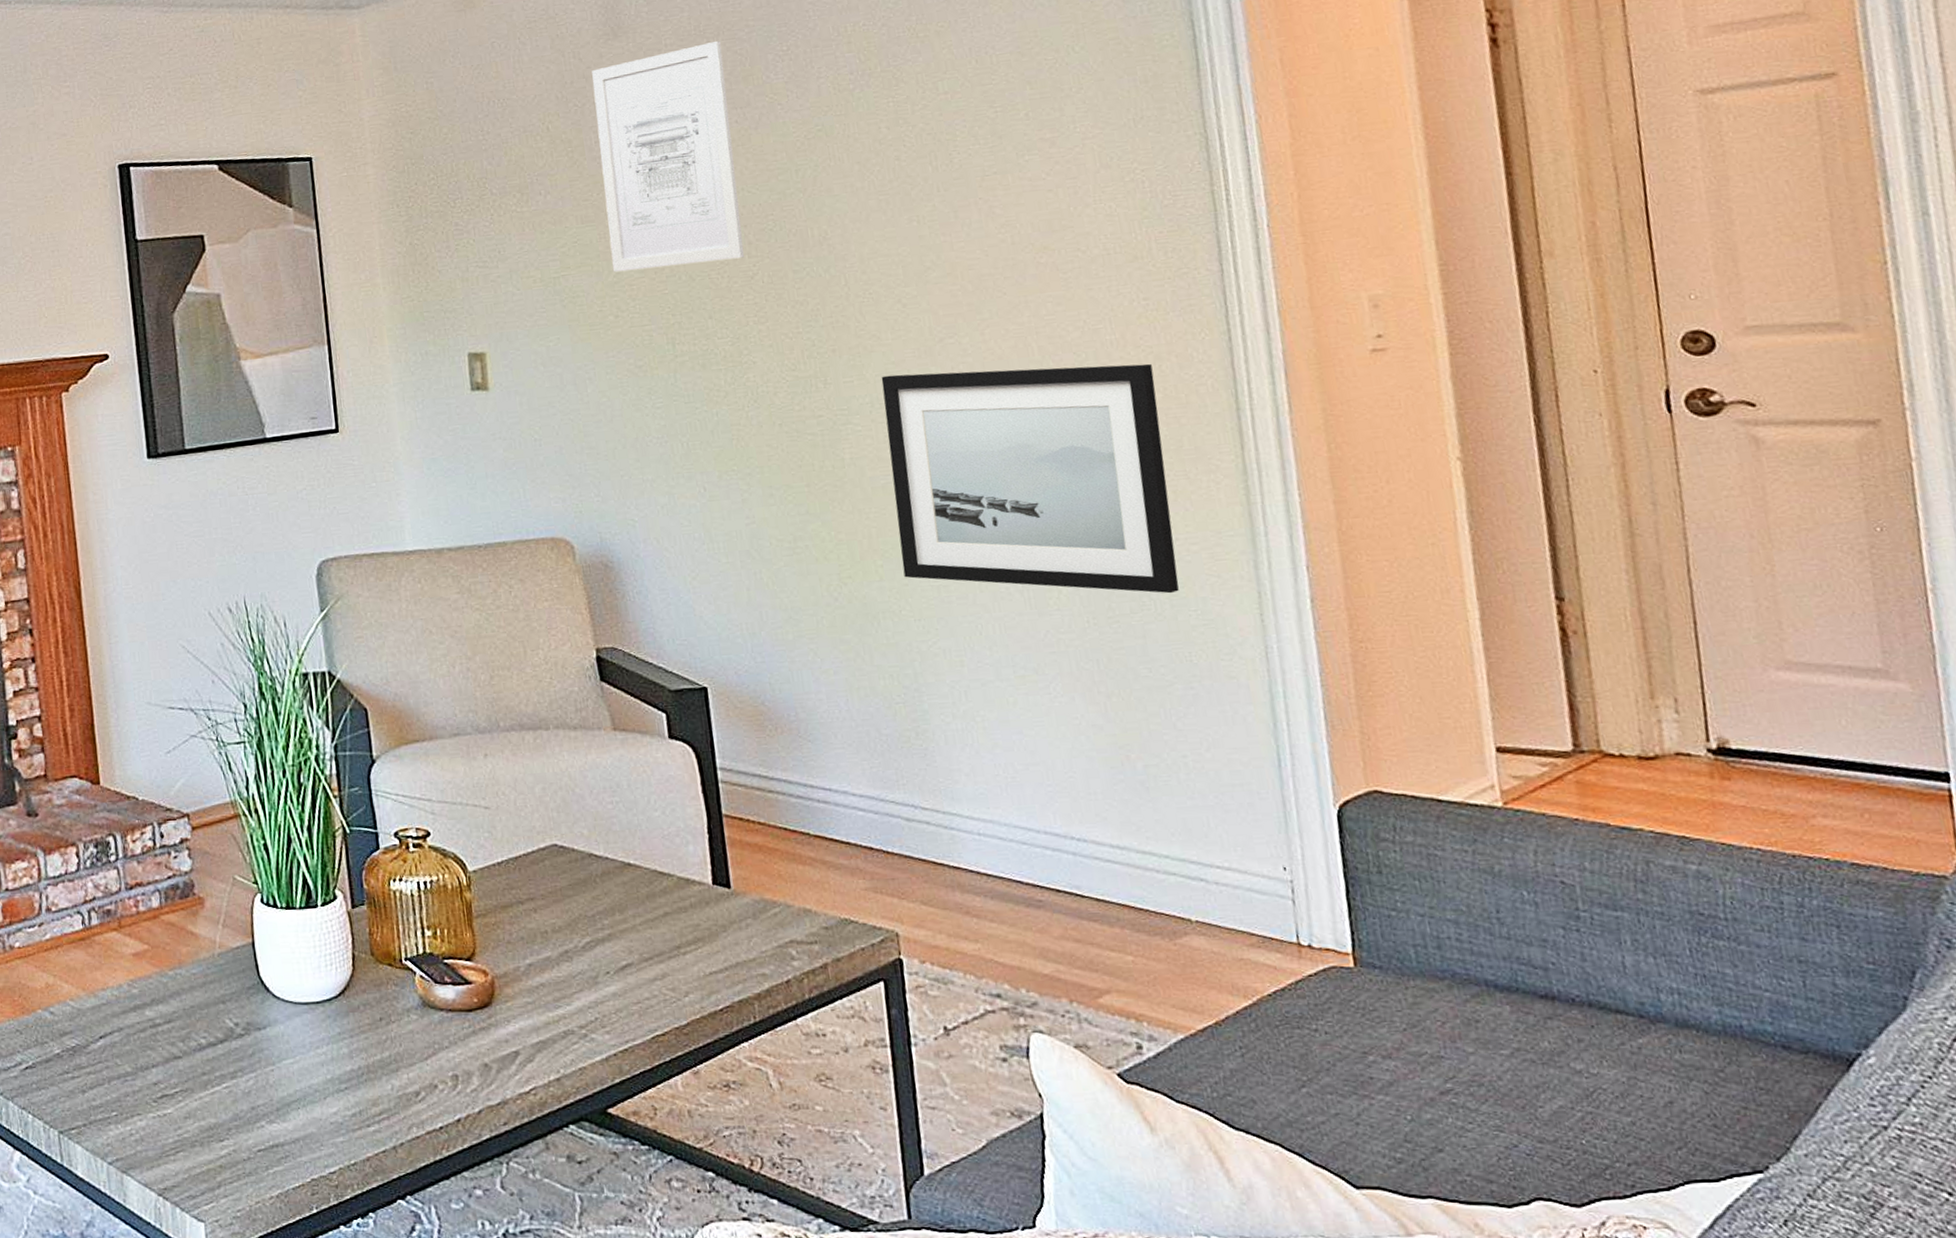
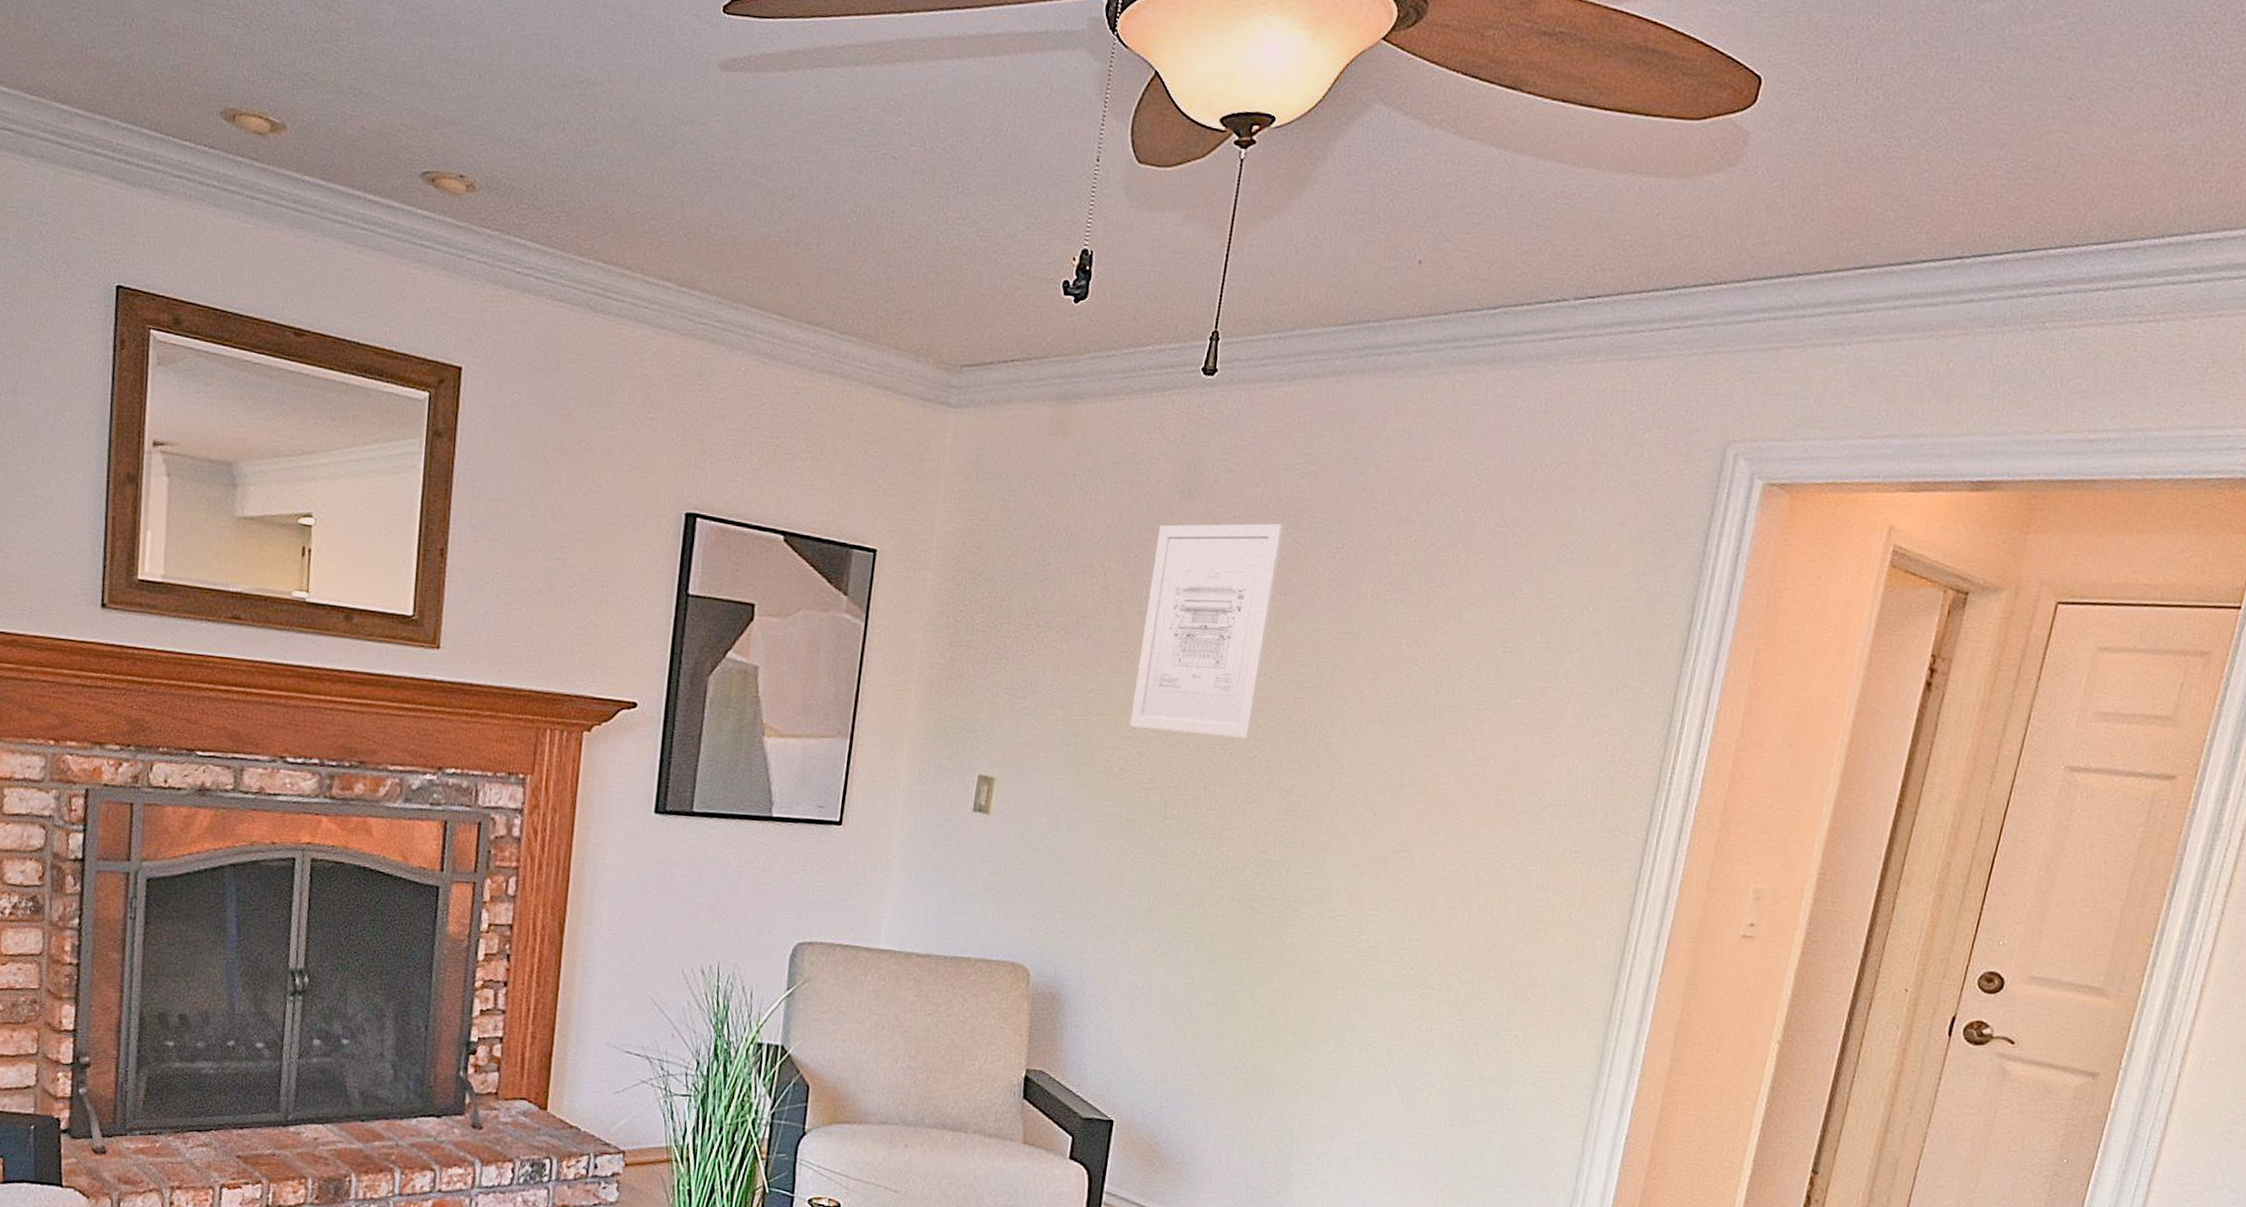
wall art: present [881,363,1179,594] -> none [1306,874,1564,1112]

